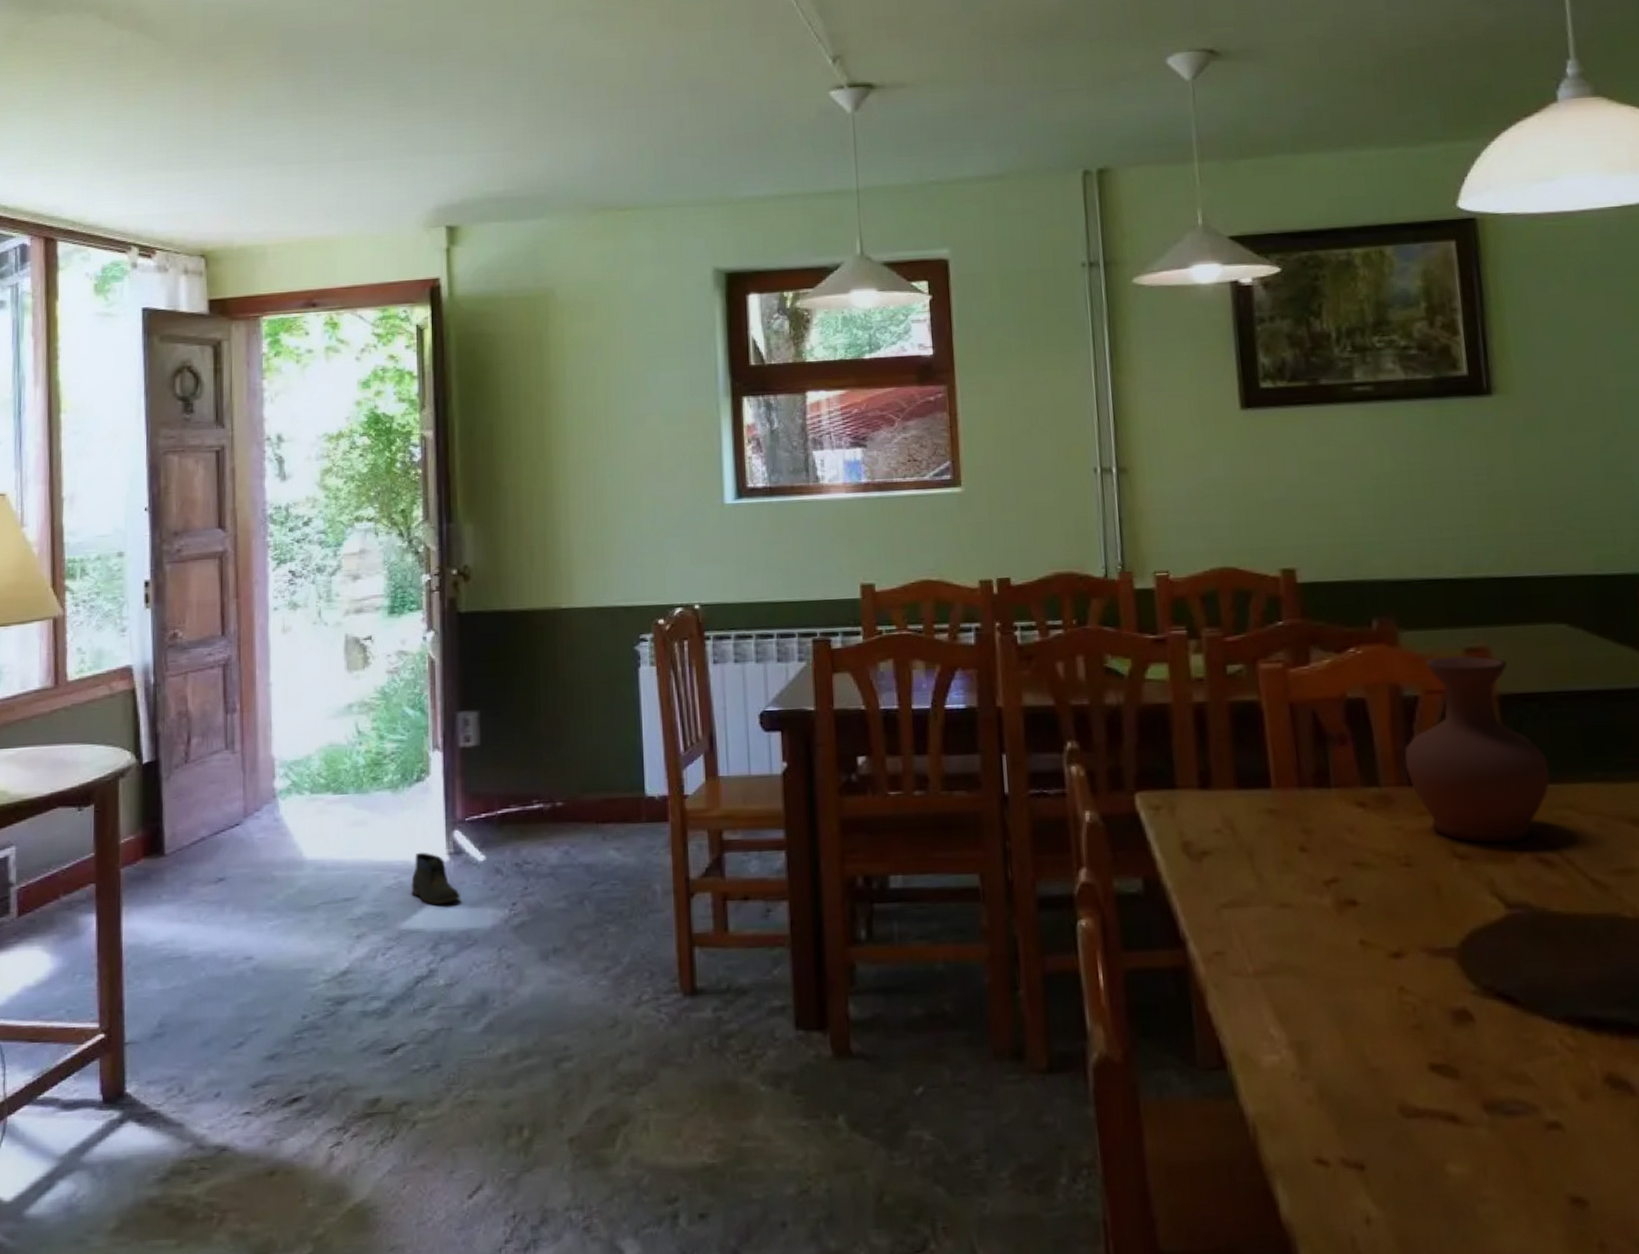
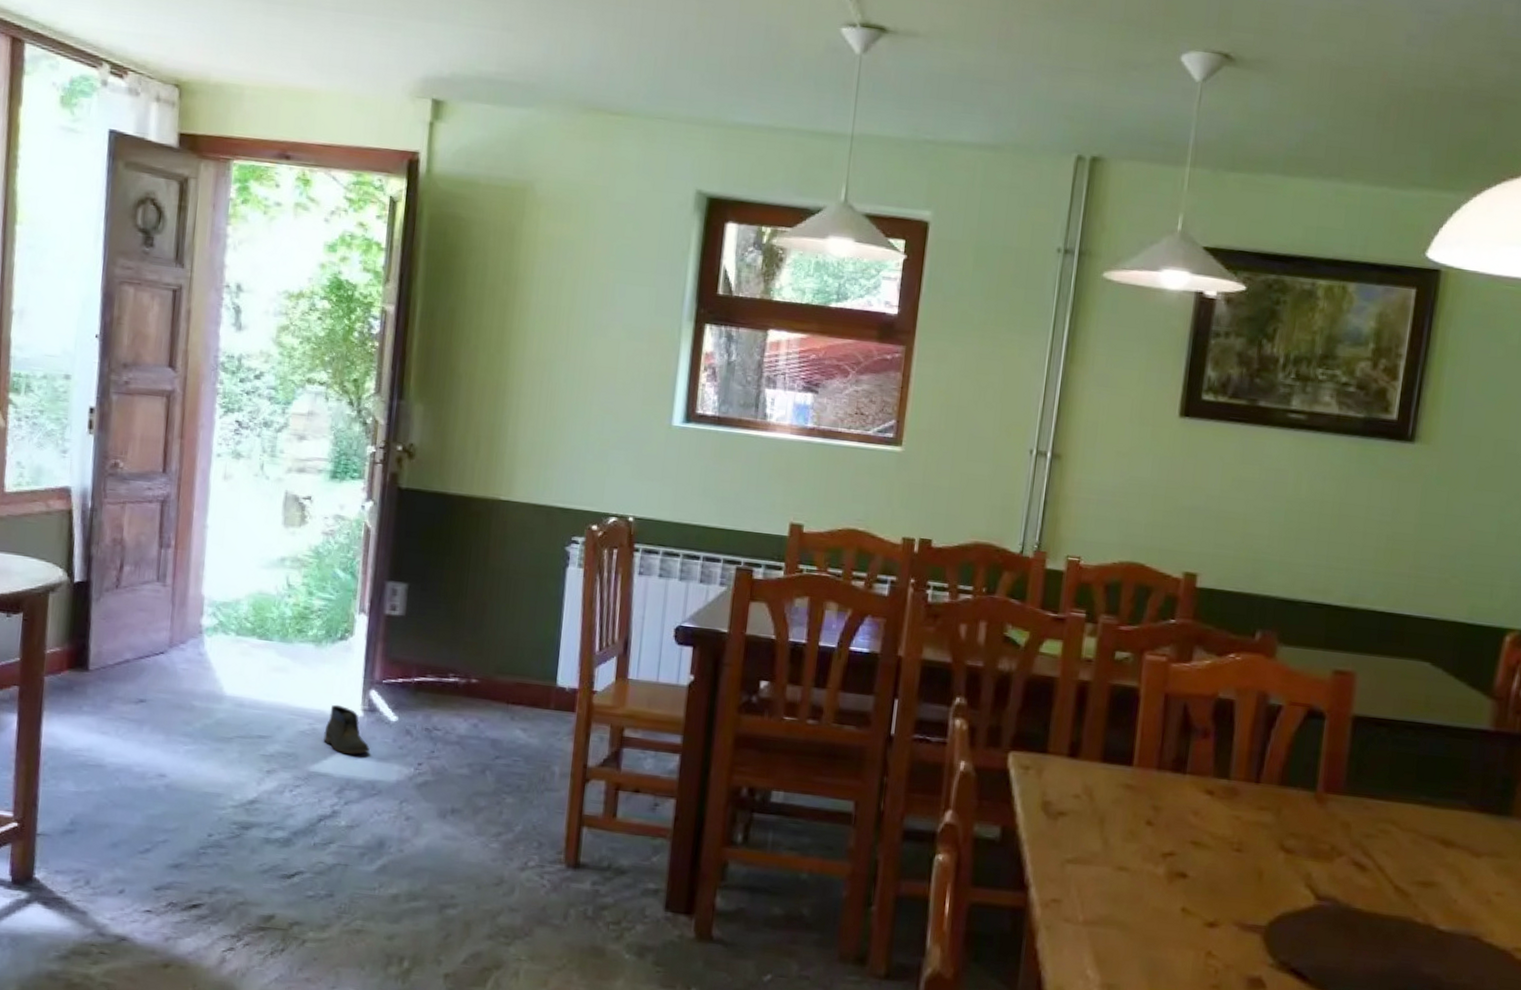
vase: present [1404,655,1551,843] -> none [1256,673,1384,846]

